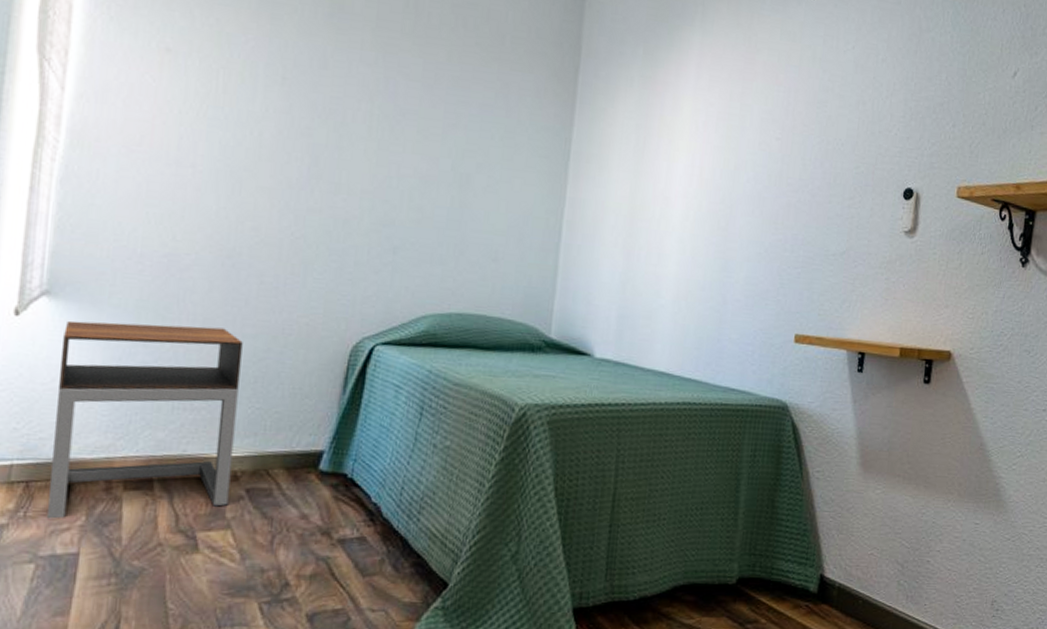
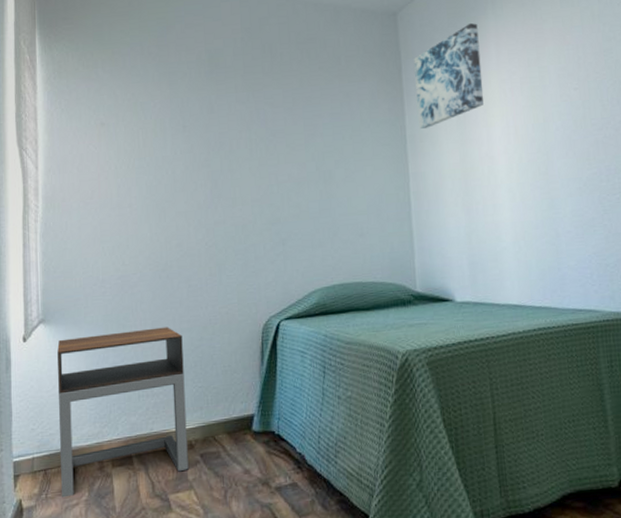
wall art: none [588,31,680,149] -> present [414,22,484,129]

